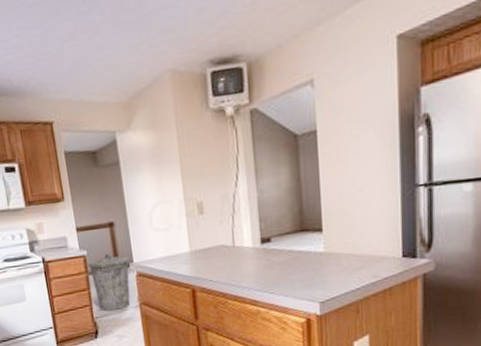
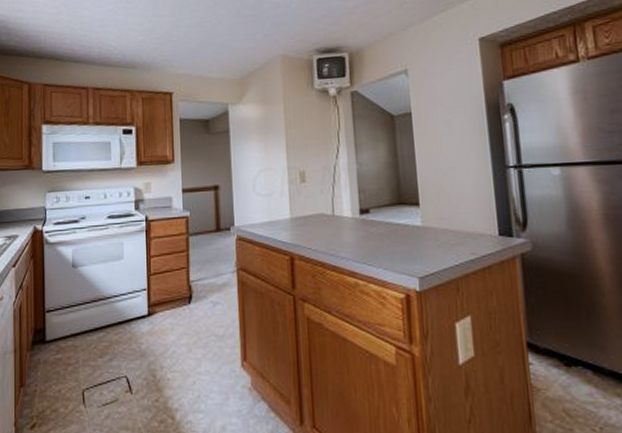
trash can: present [87,253,131,311] -> none [189,215,230,274]

